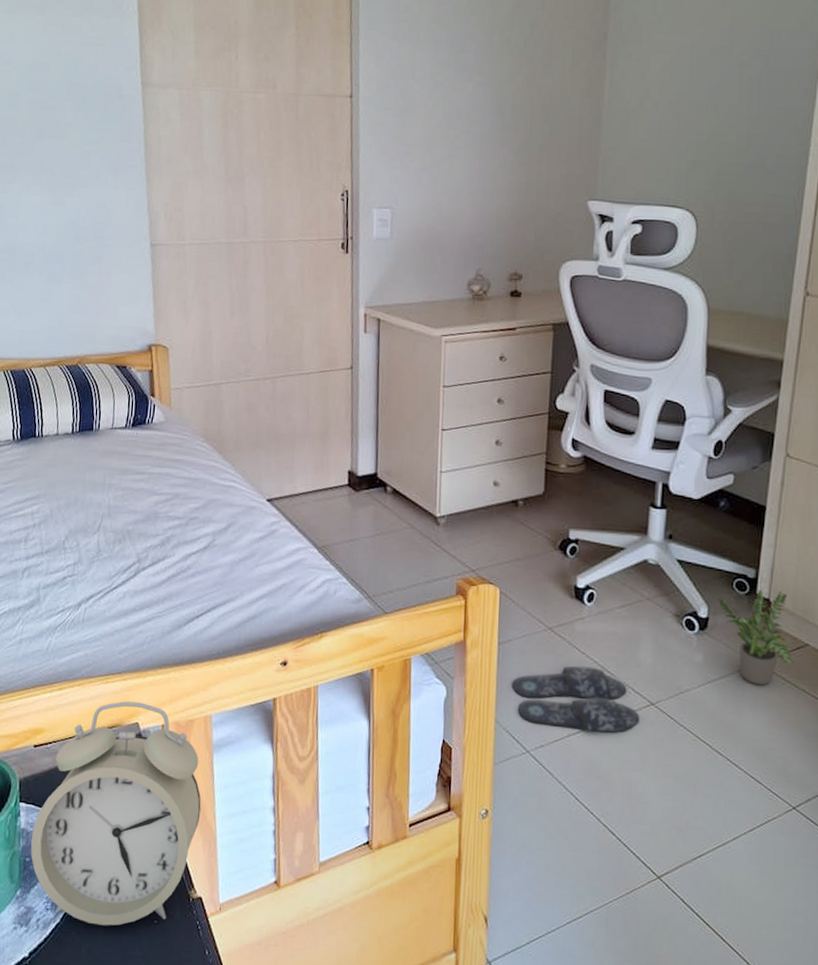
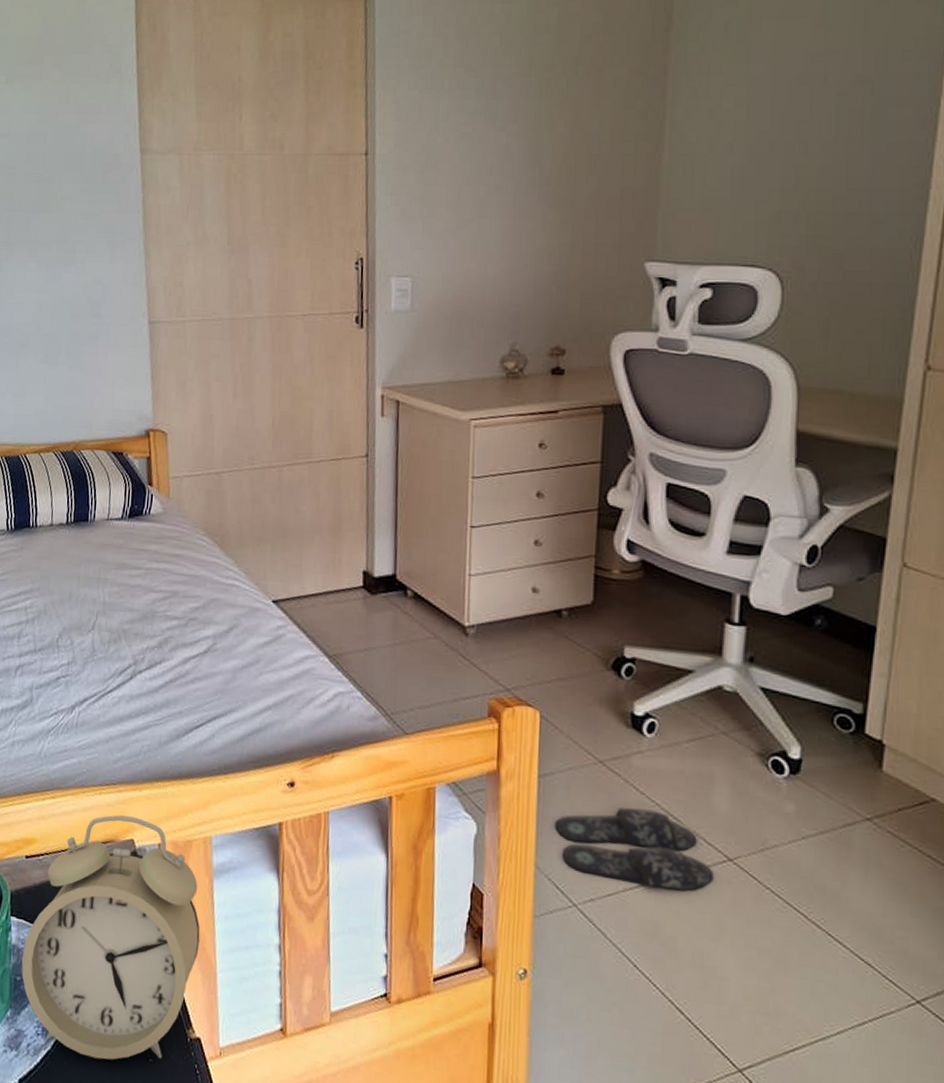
potted plant: present [717,590,793,686] -> none [813,729,915,847]

